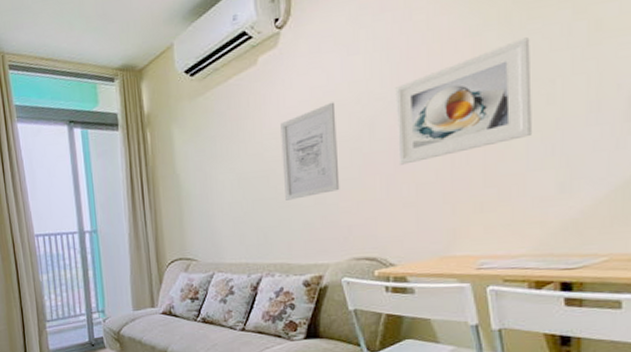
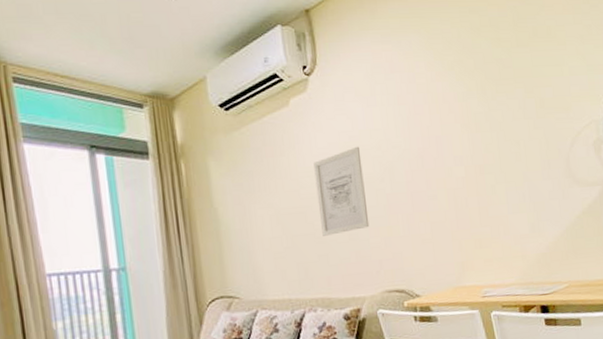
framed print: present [395,37,532,165] -> none [407,107,509,206]

